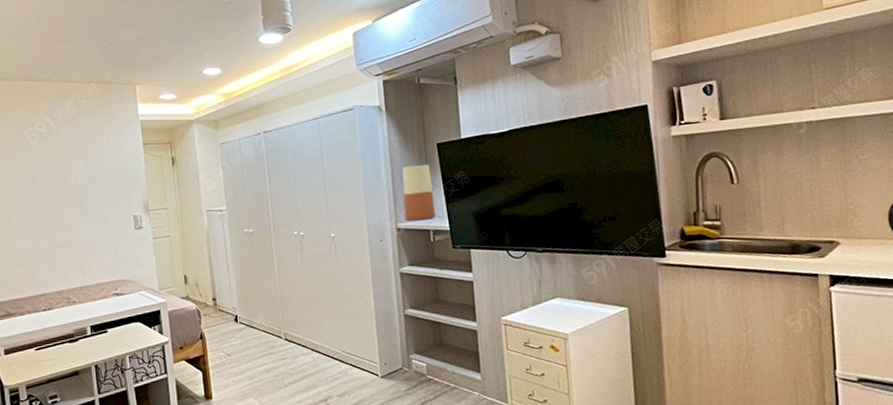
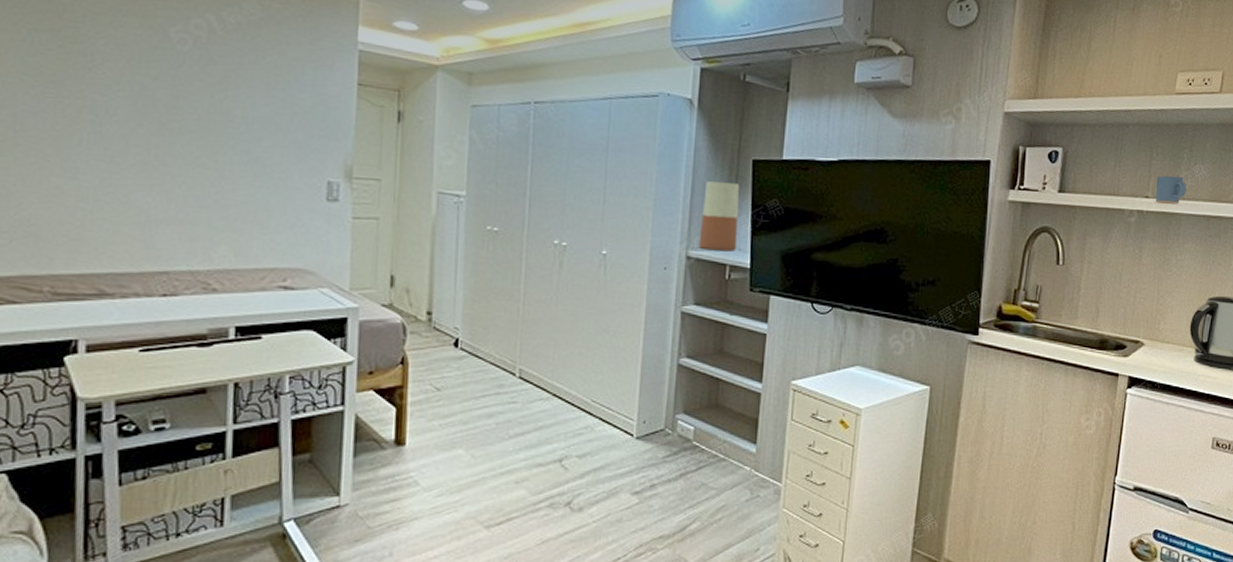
mug: none [820,82,856,112] -> present [1155,175,1187,204]

